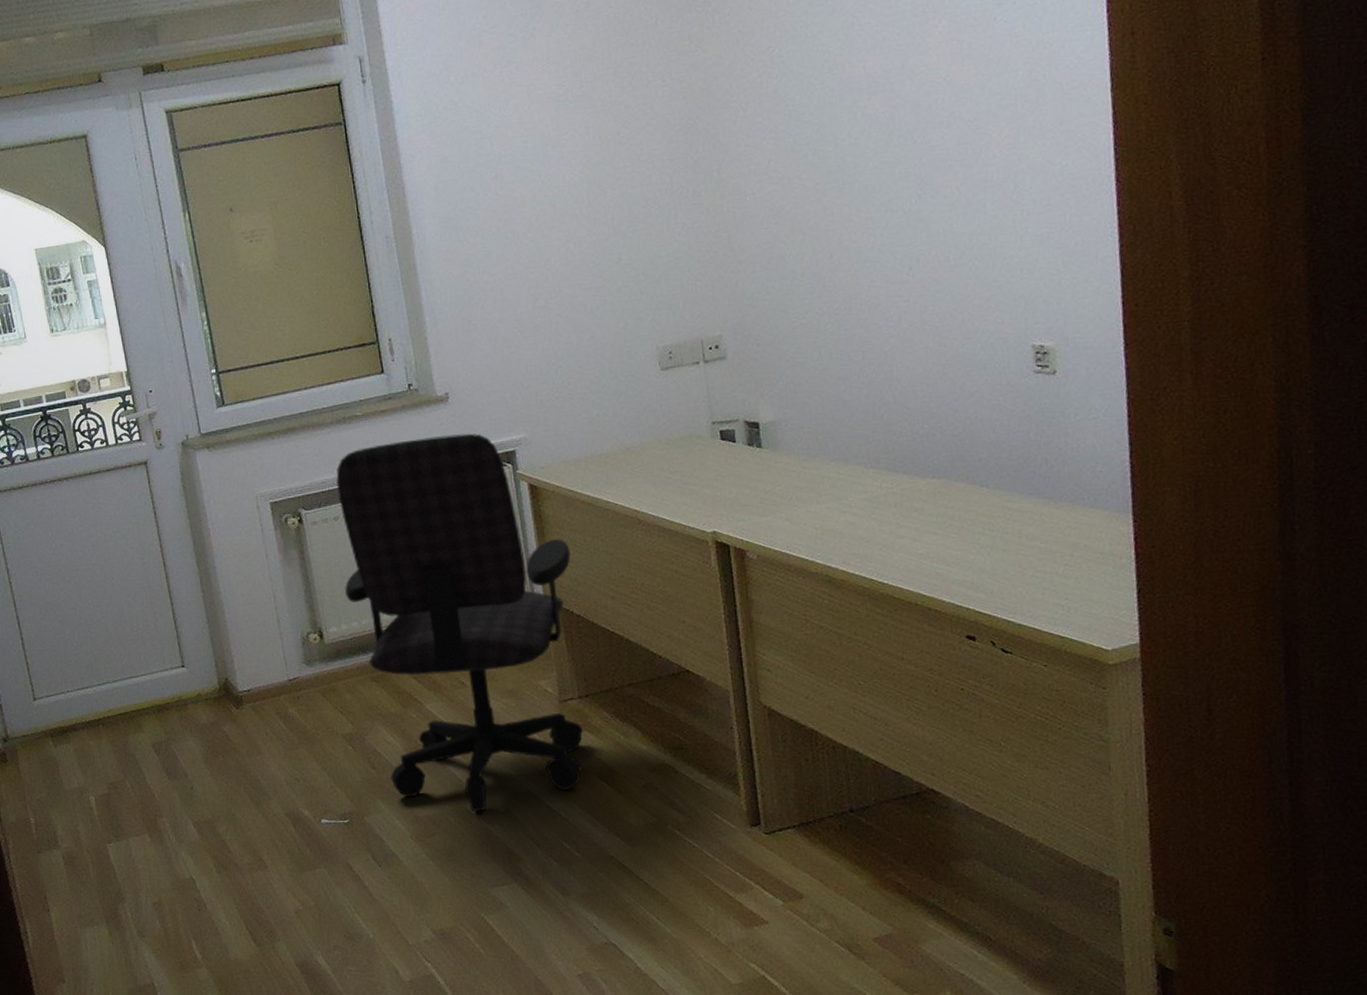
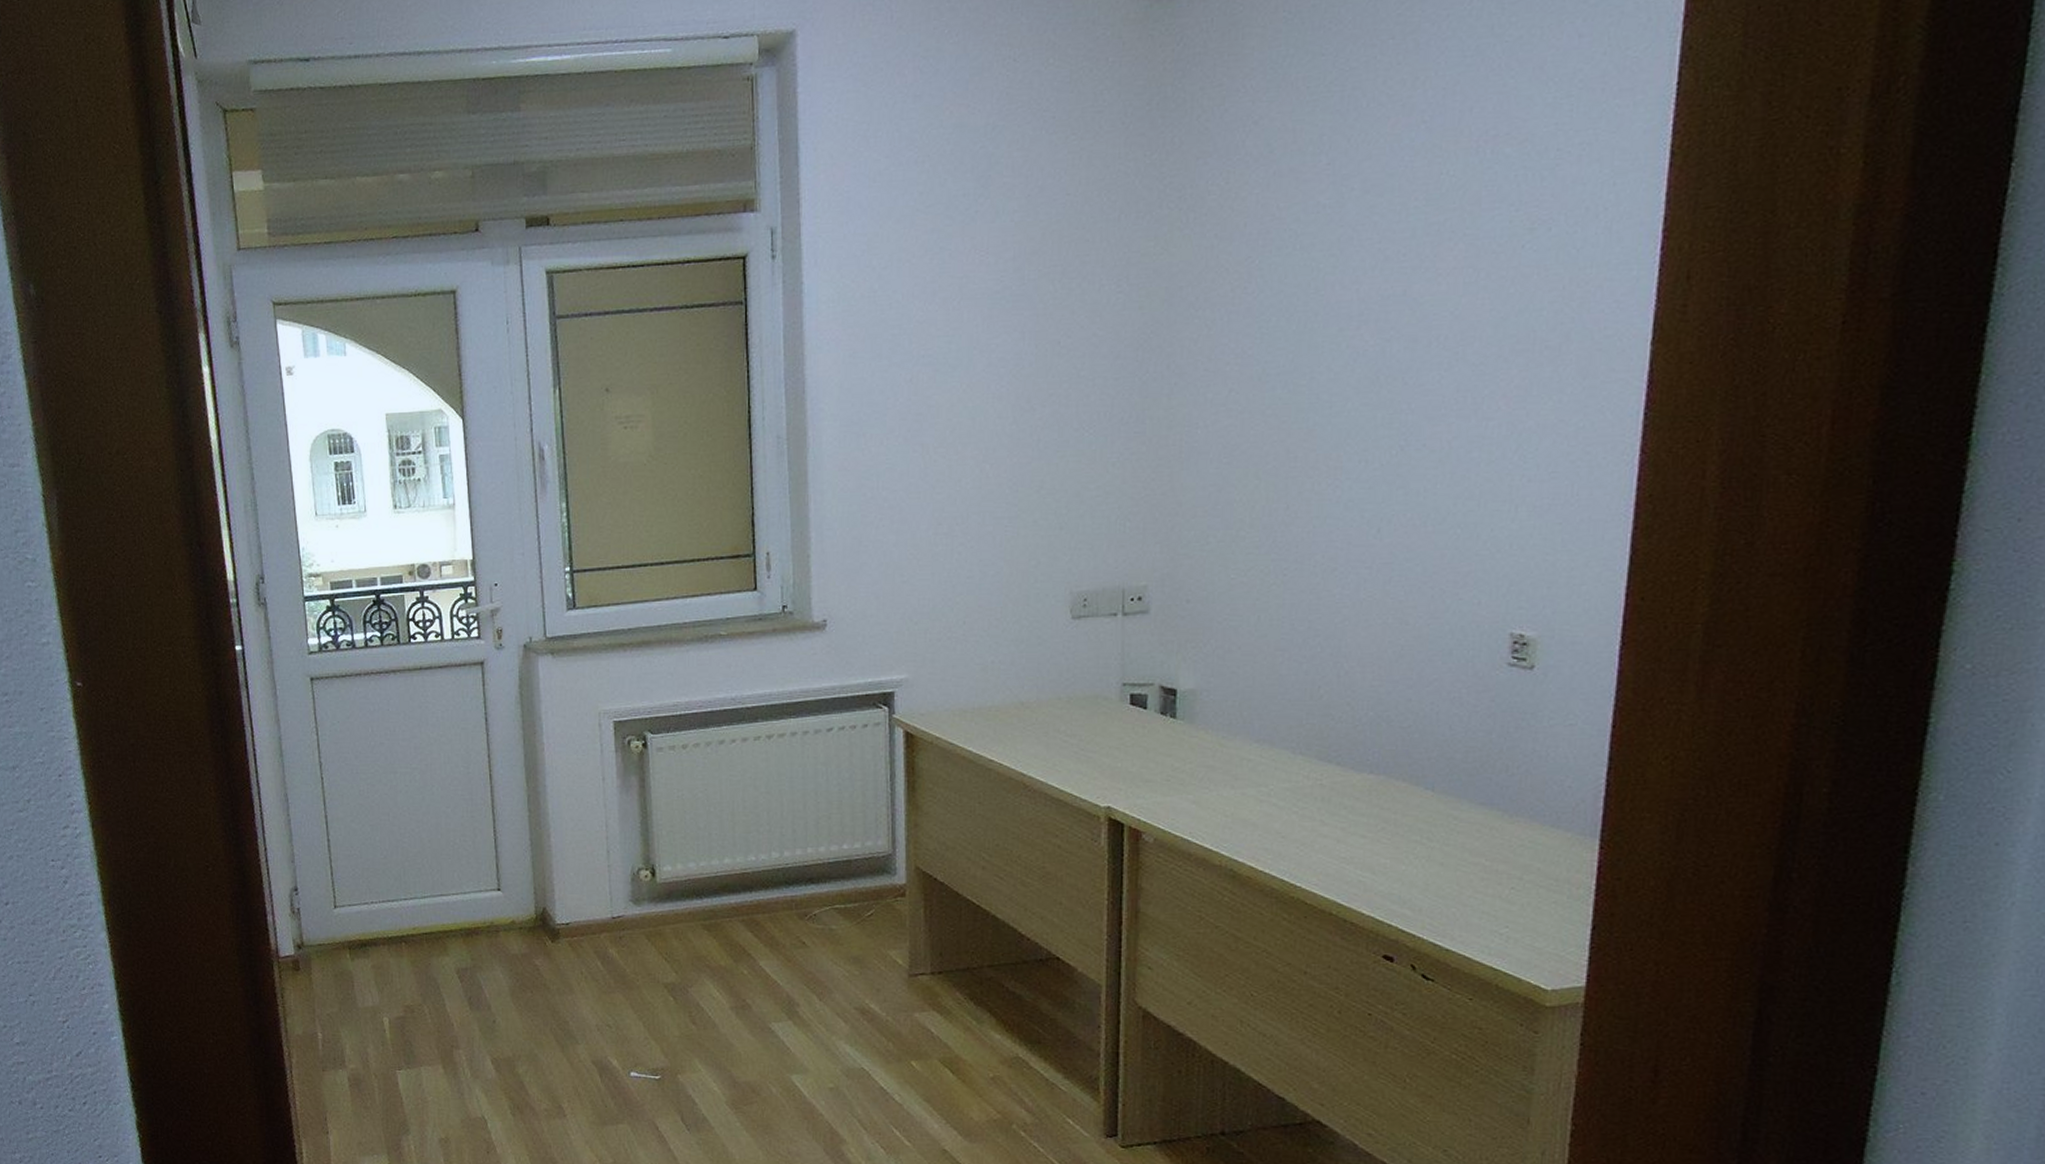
office chair: present [336,433,584,812] -> none [685,667,942,1085]

